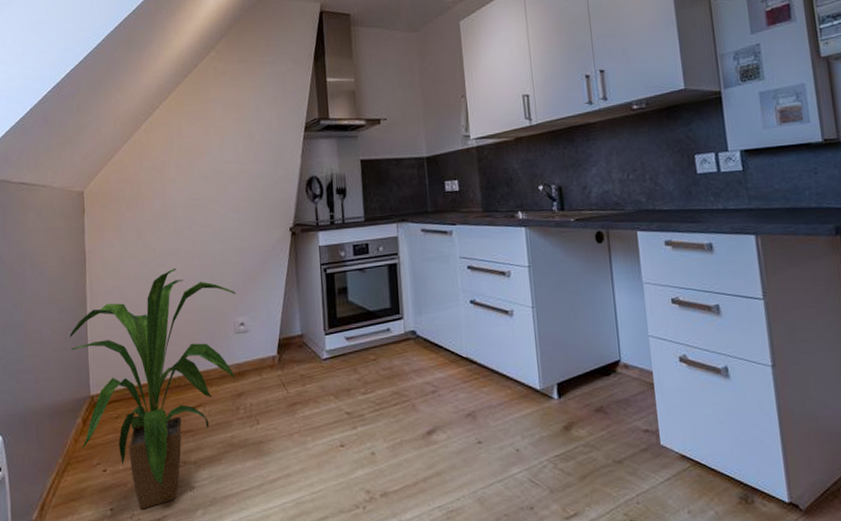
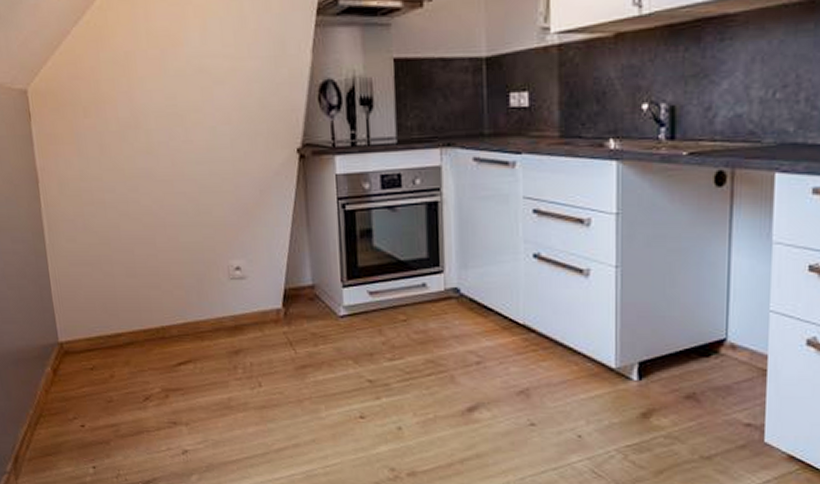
house plant: present [69,268,237,510] -> none [27,194,231,470]

